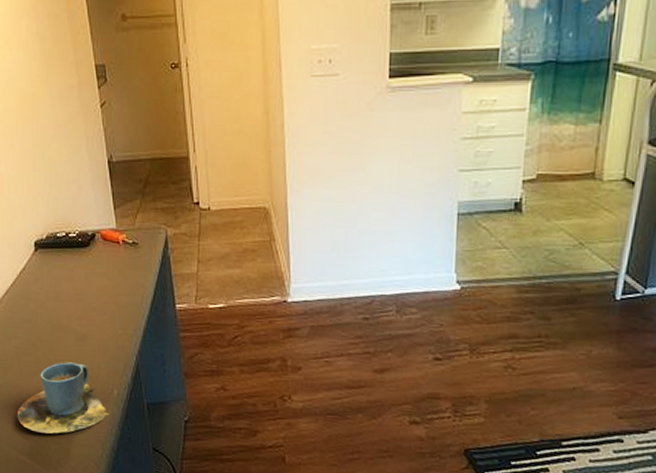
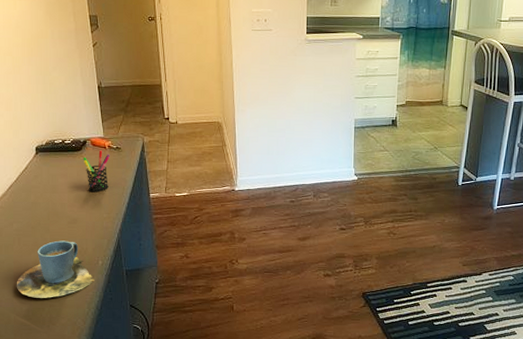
pen holder: none [91,246,125,302] -> present [82,150,110,193]

